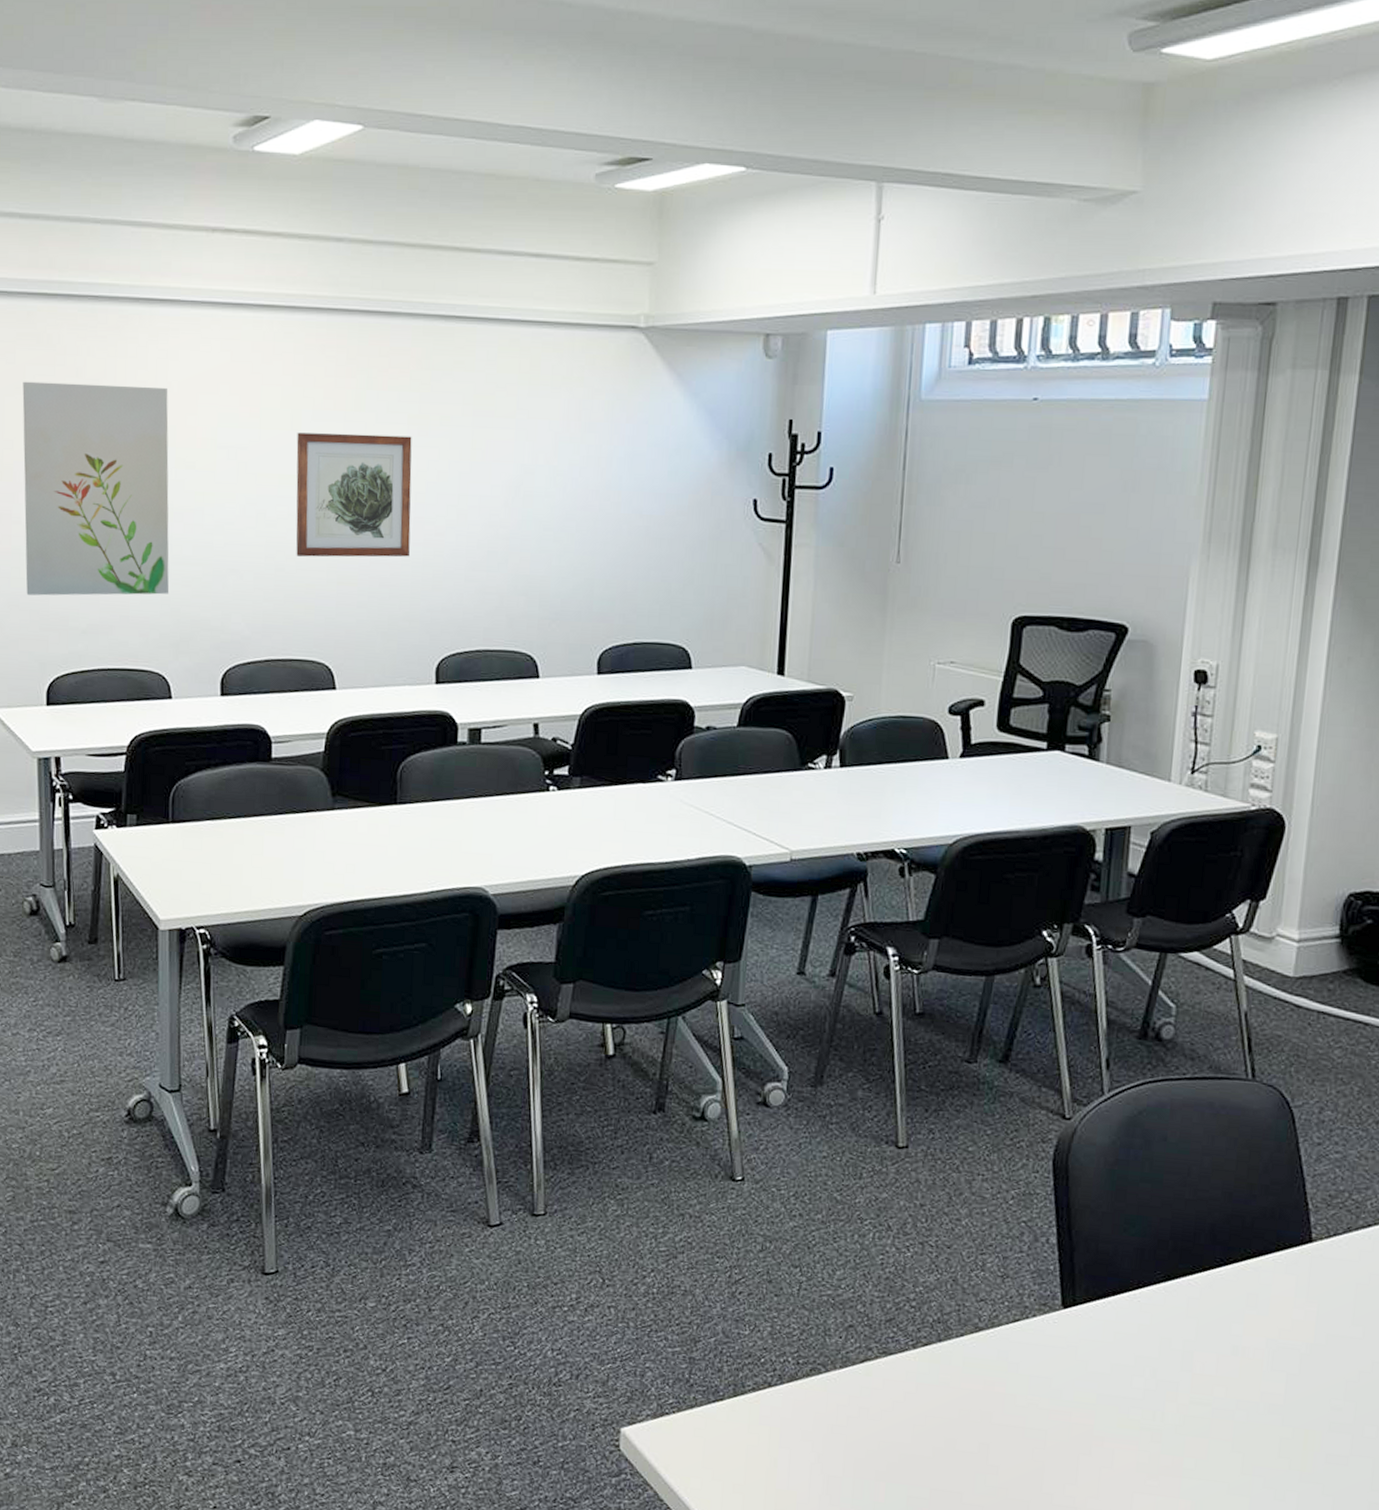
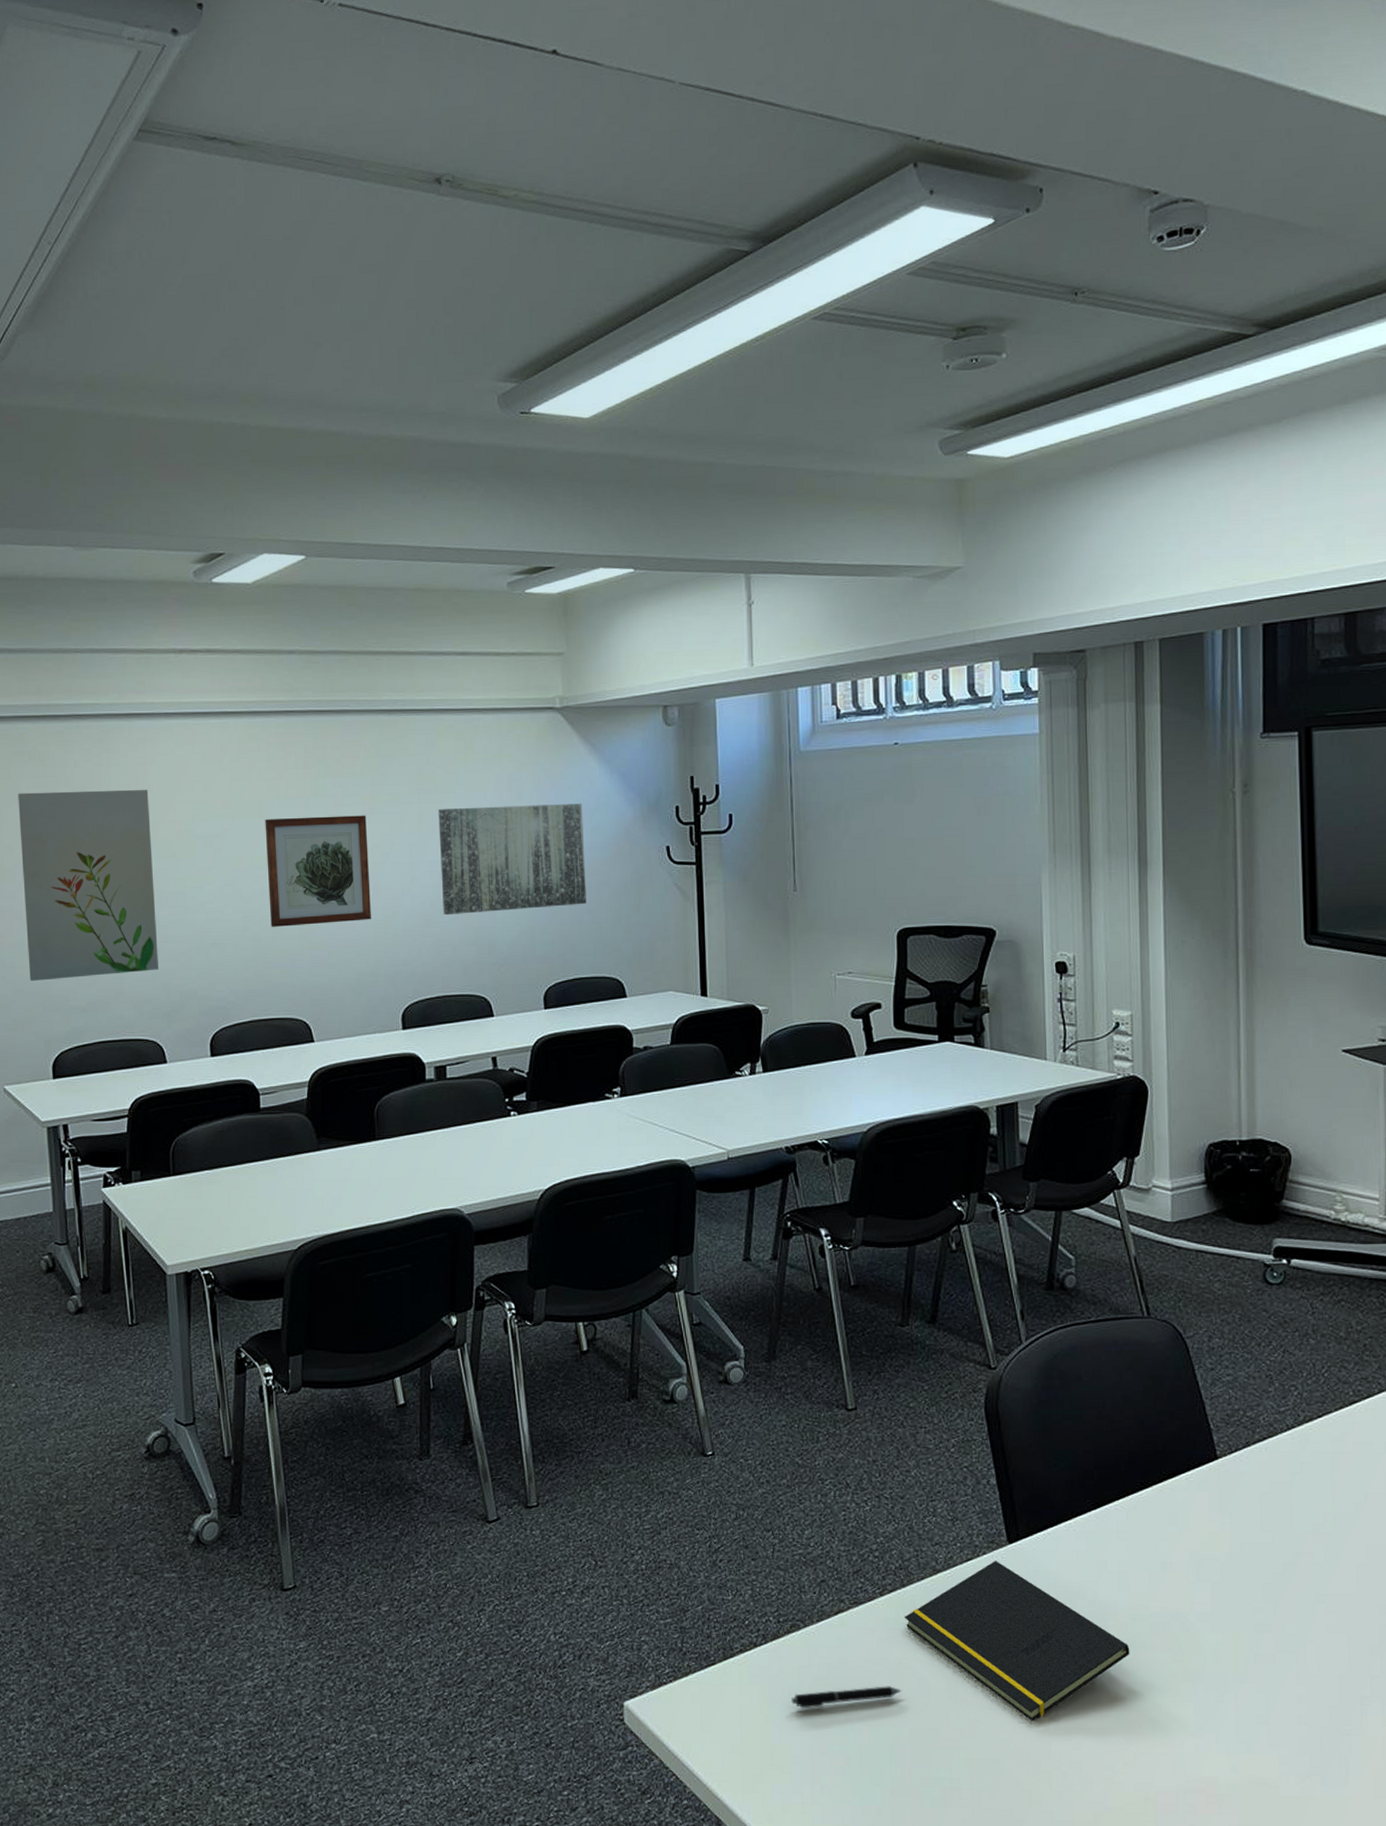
wall art: none [491,436,661,559] -> present [438,804,586,916]
pen: none [803,1440,926,1457] -> present [791,1686,902,1709]
notepad: none [938,1325,1186,1497] -> present [905,1561,1130,1721]

